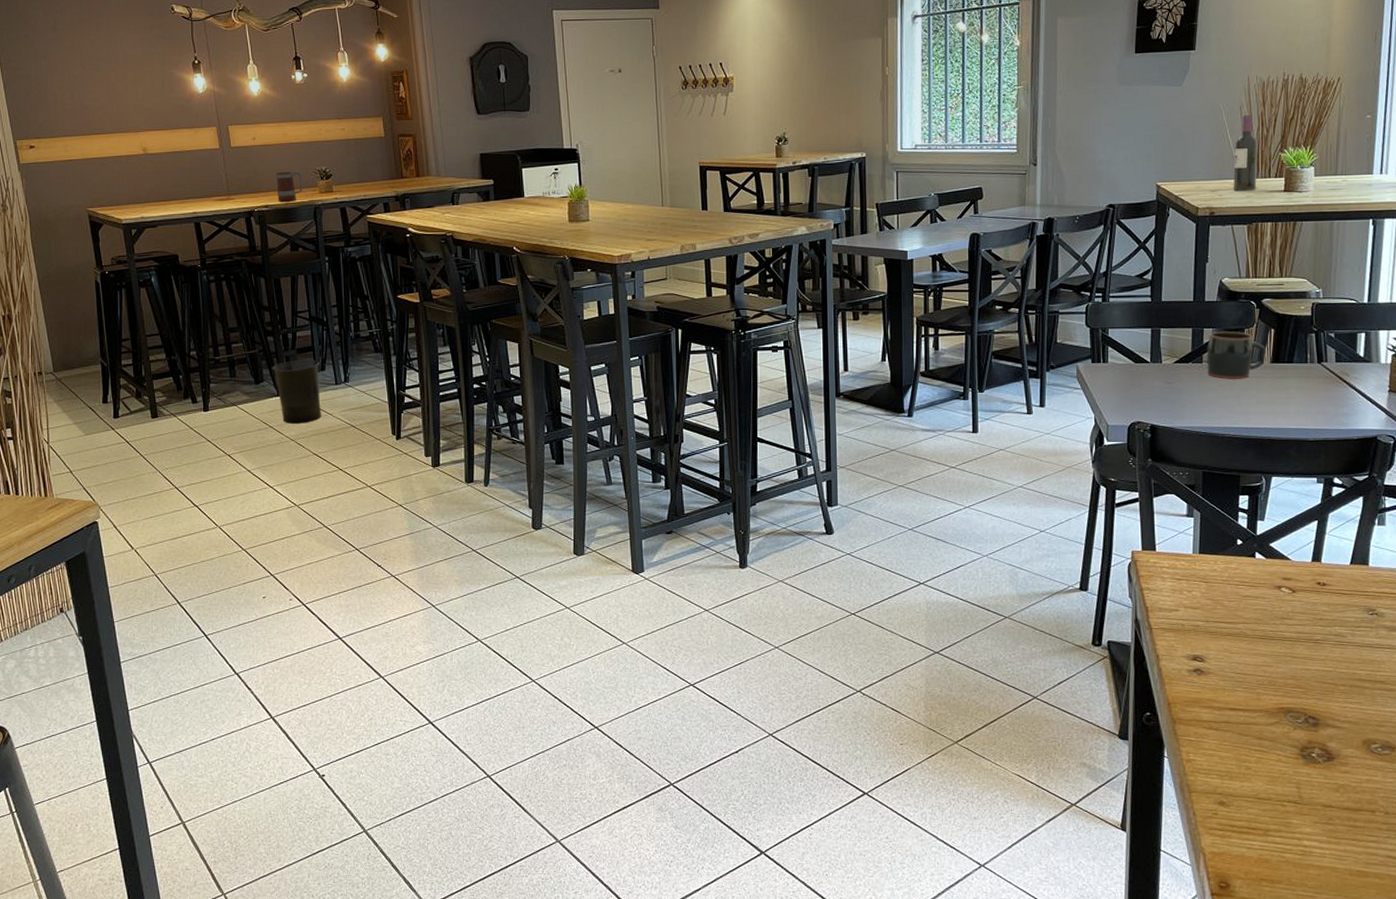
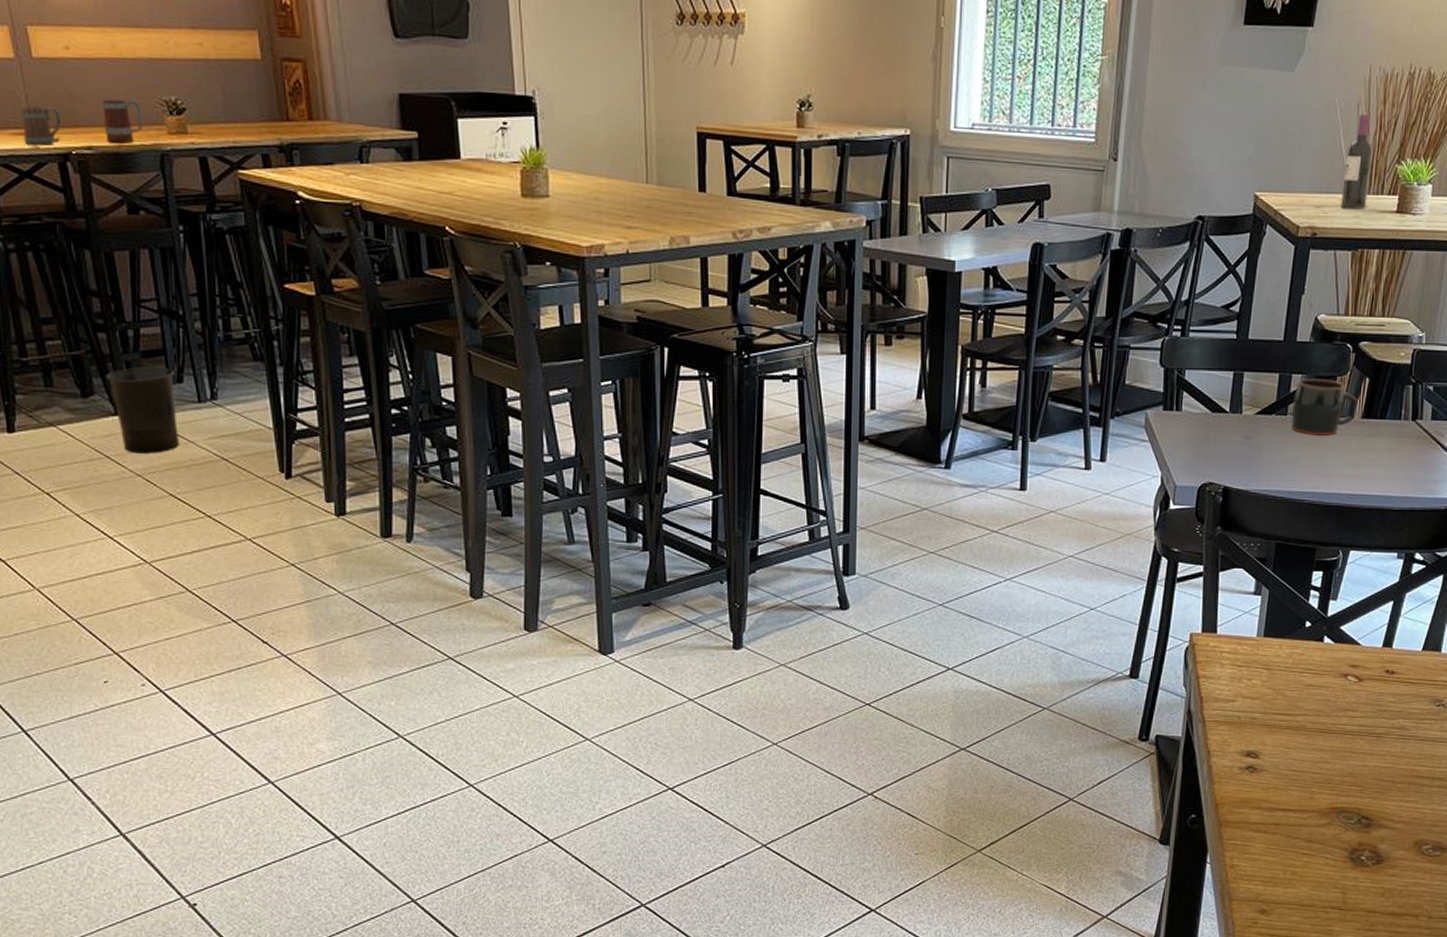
beer mug: none [223,180,249,208] -> present [21,106,62,147]

